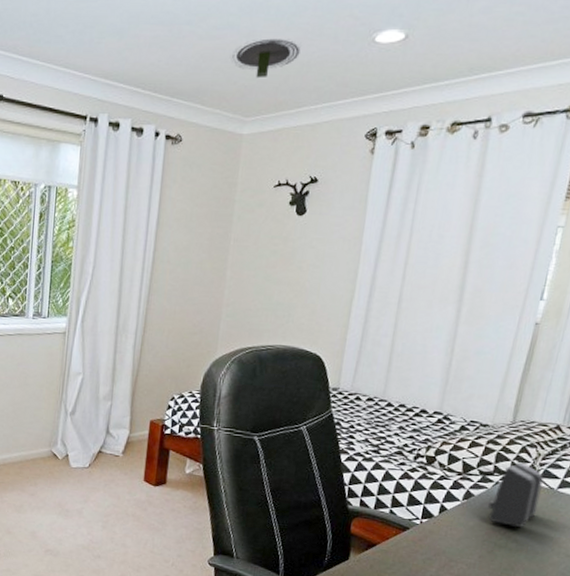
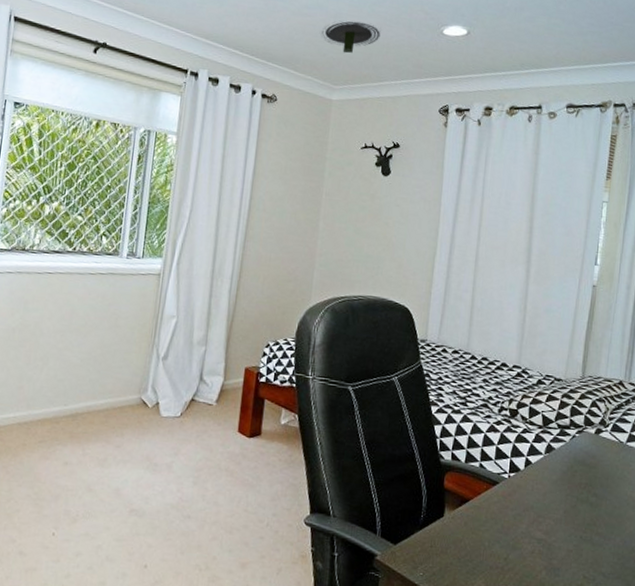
speaker: present [488,461,544,528] -> none [568,415,614,482]

